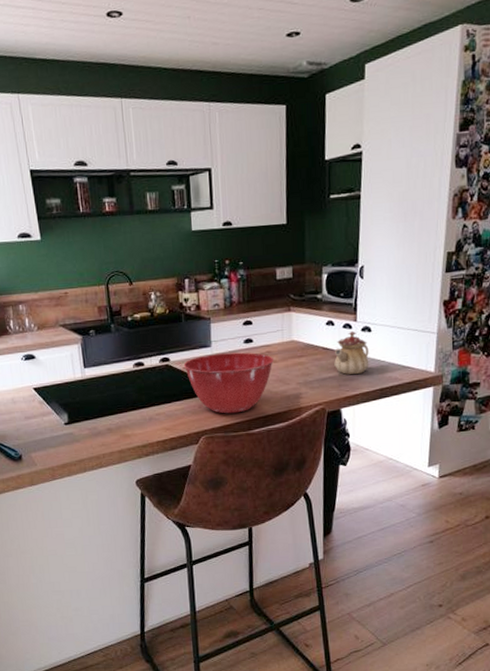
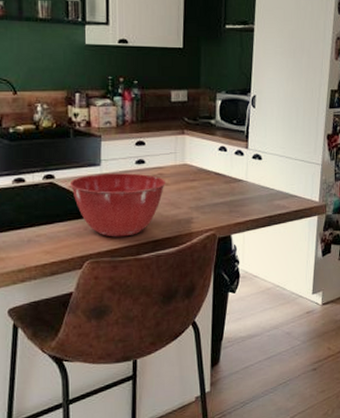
teapot: present [334,330,369,374] -> none [226,157,259,201]

